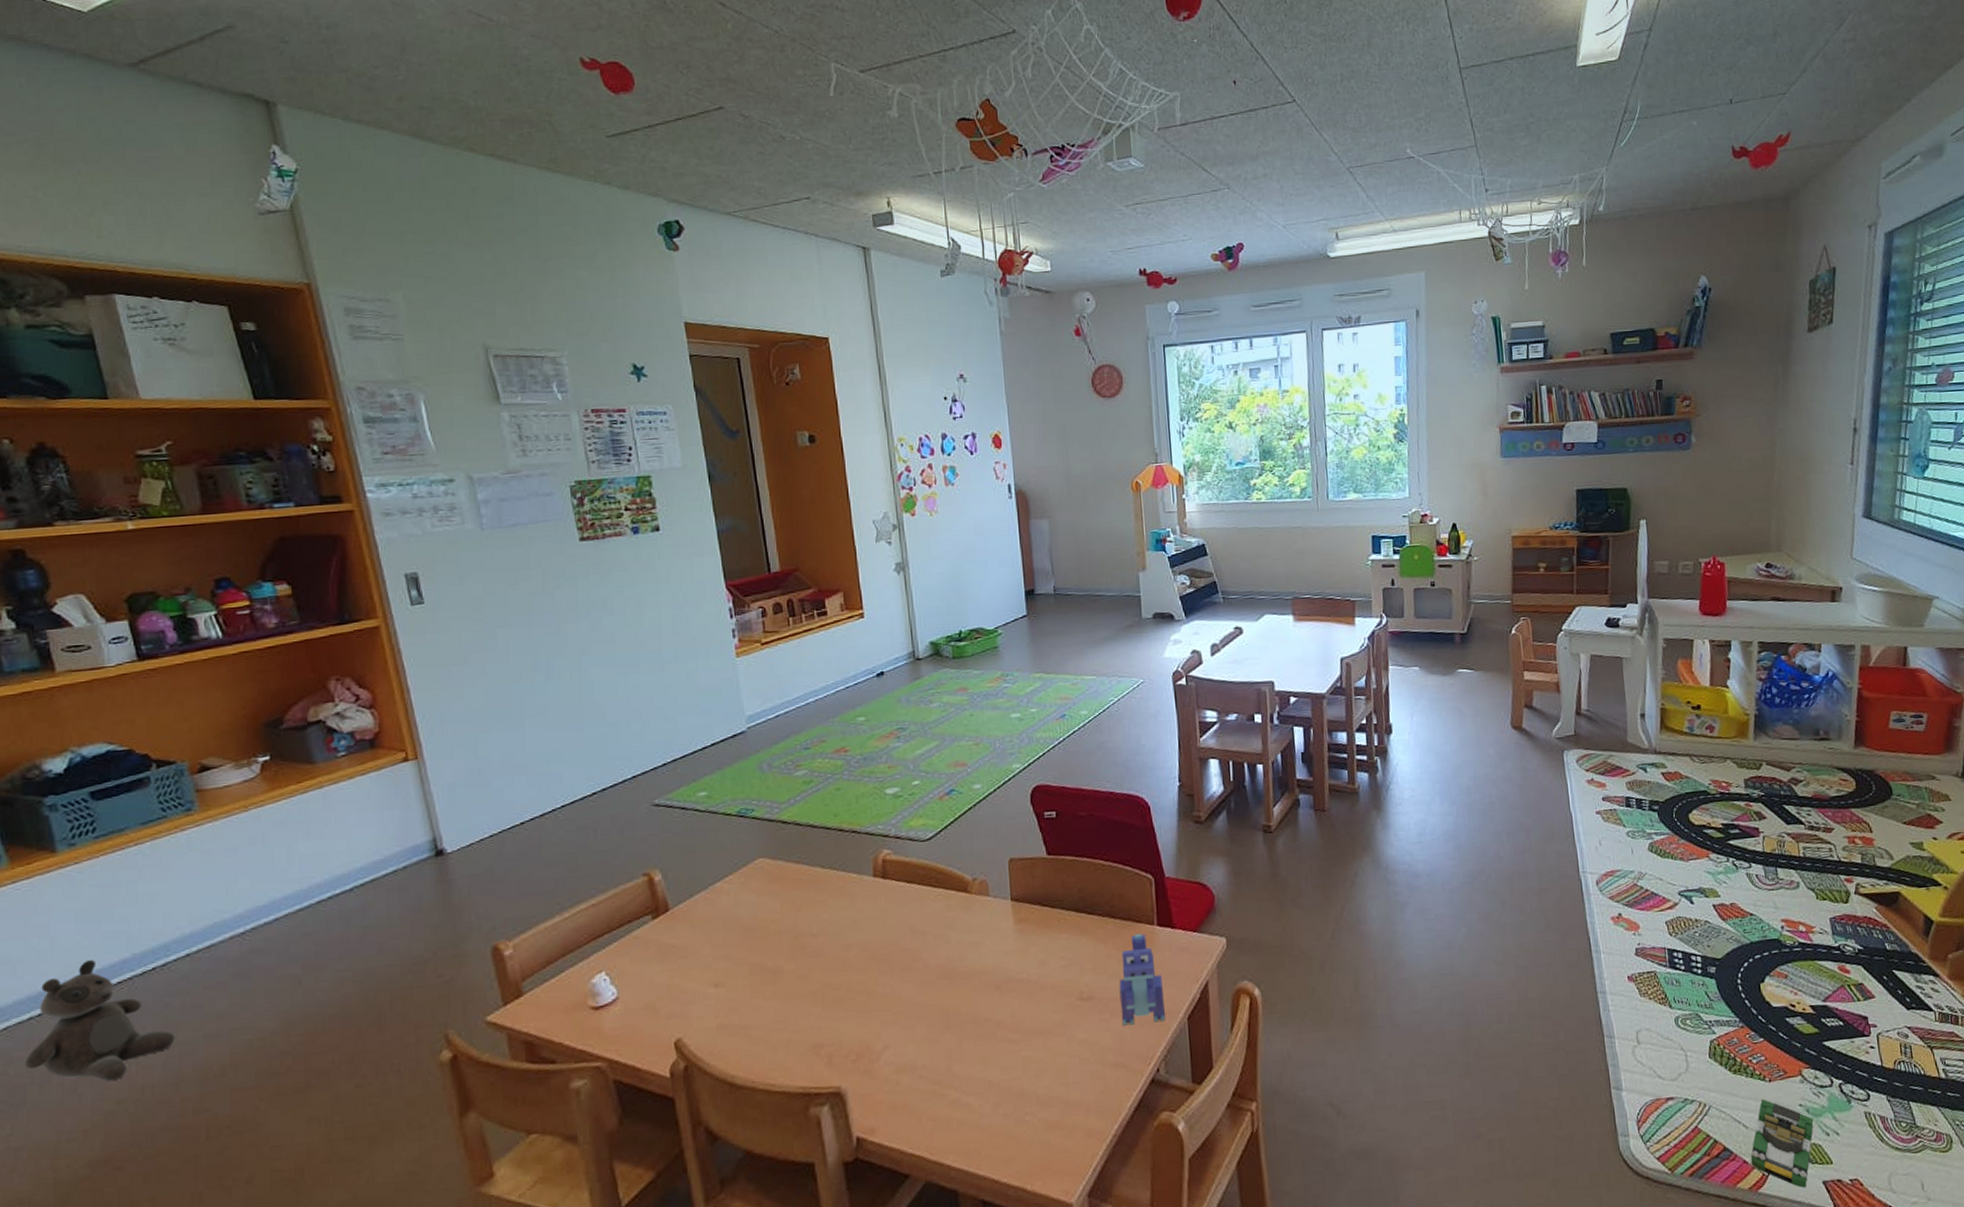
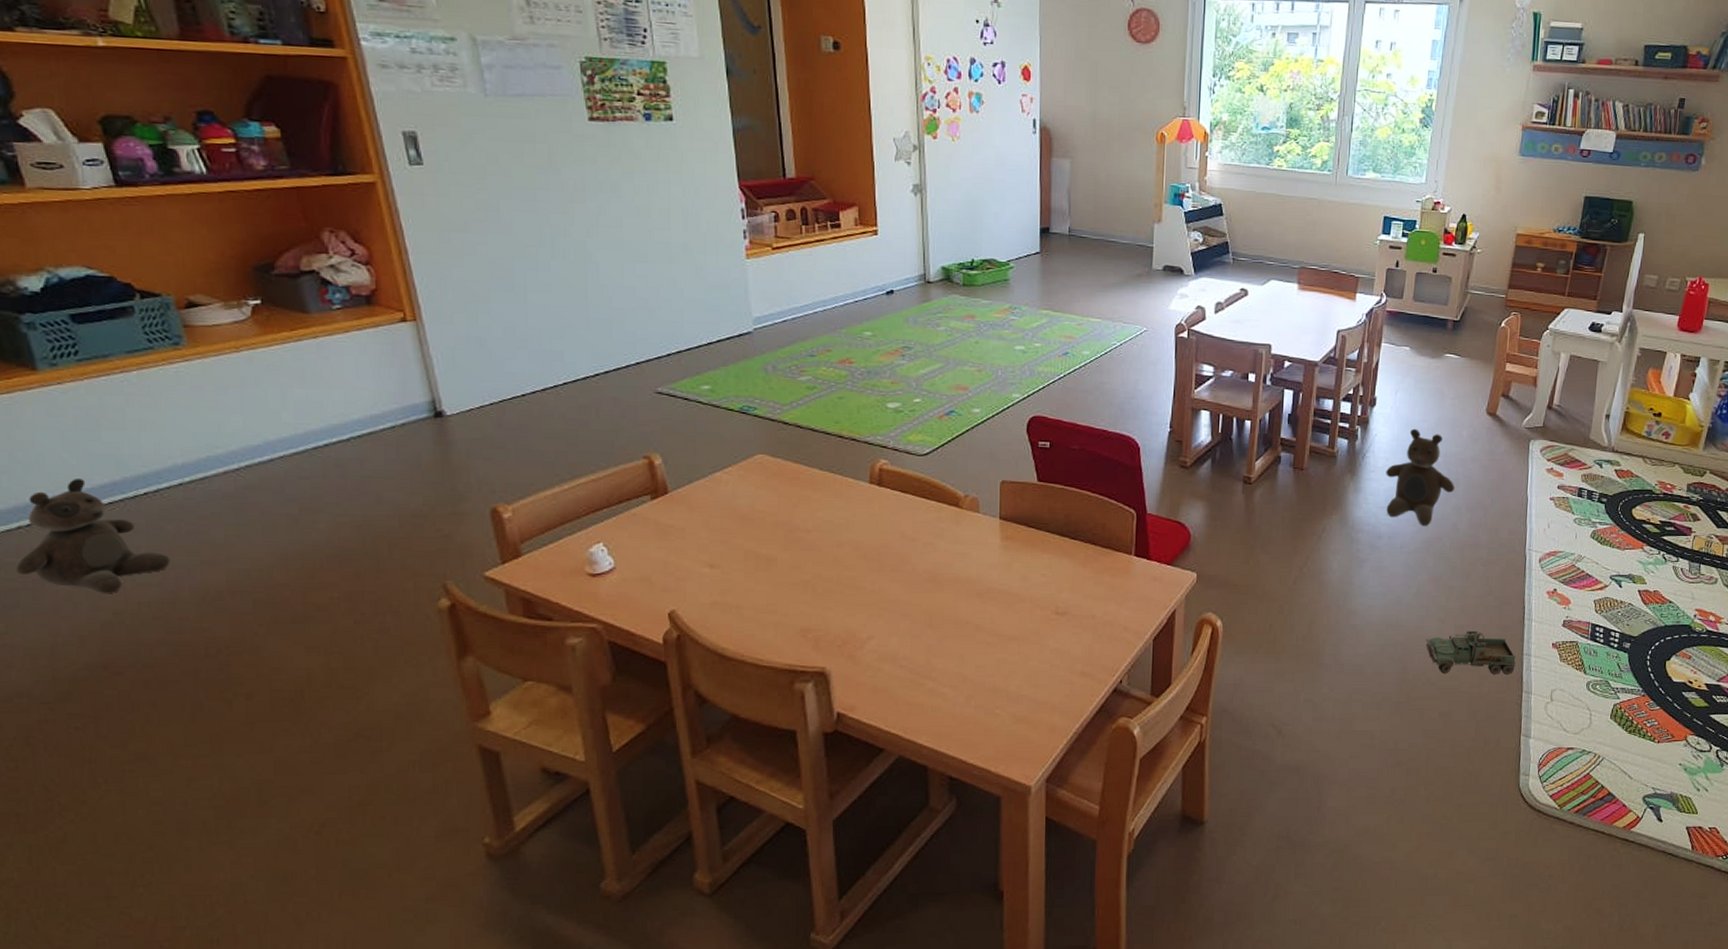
toy animal: present [1119,934,1165,1026] -> none [1092,561,1134,641]
teddy bear: none [1413,752,1491,858] -> present [1386,428,1455,526]
toy truck: none [1486,970,1591,1024] -> present [1426,630,1516,674]
toy car: present [1751,1099,1814,1188] -> none [1629,756,1689,831]

